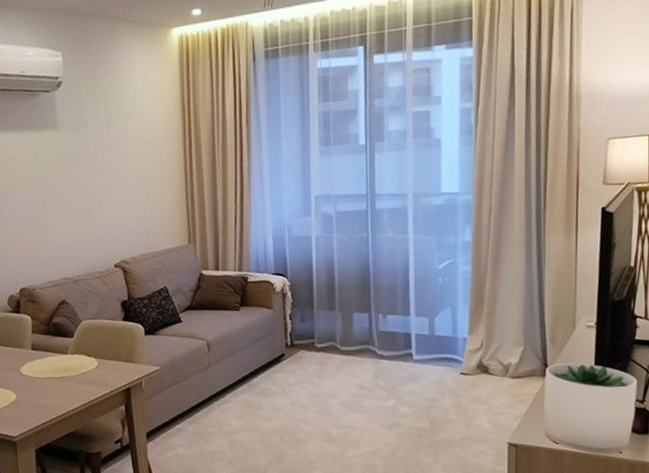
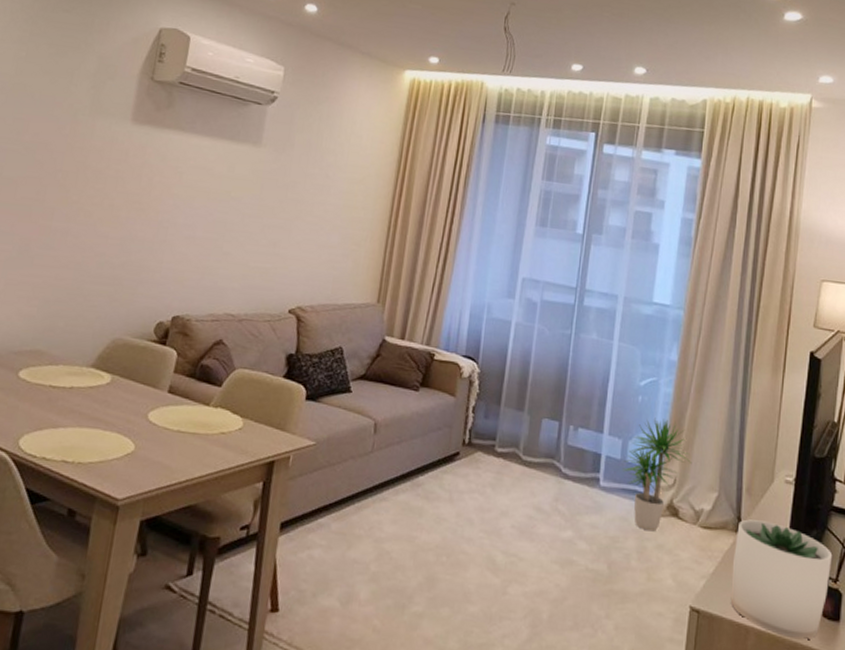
potted plant: none [432,293,496,389] -> present [622,417,692,532]

